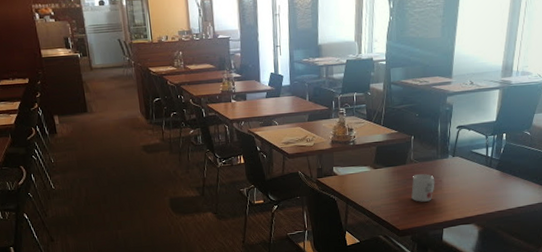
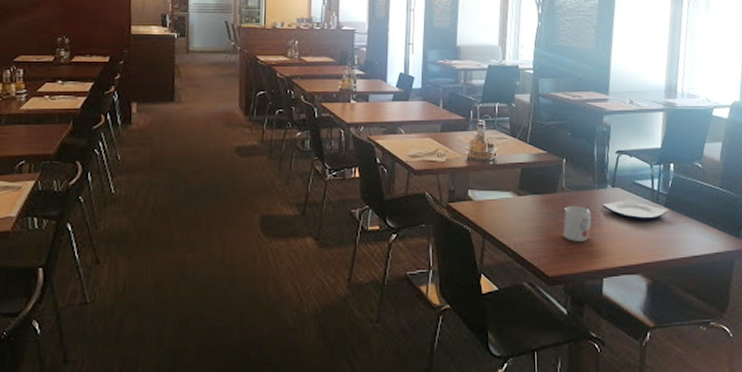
plate: none [444,165,500,182] -> present [602,198,669,221]

